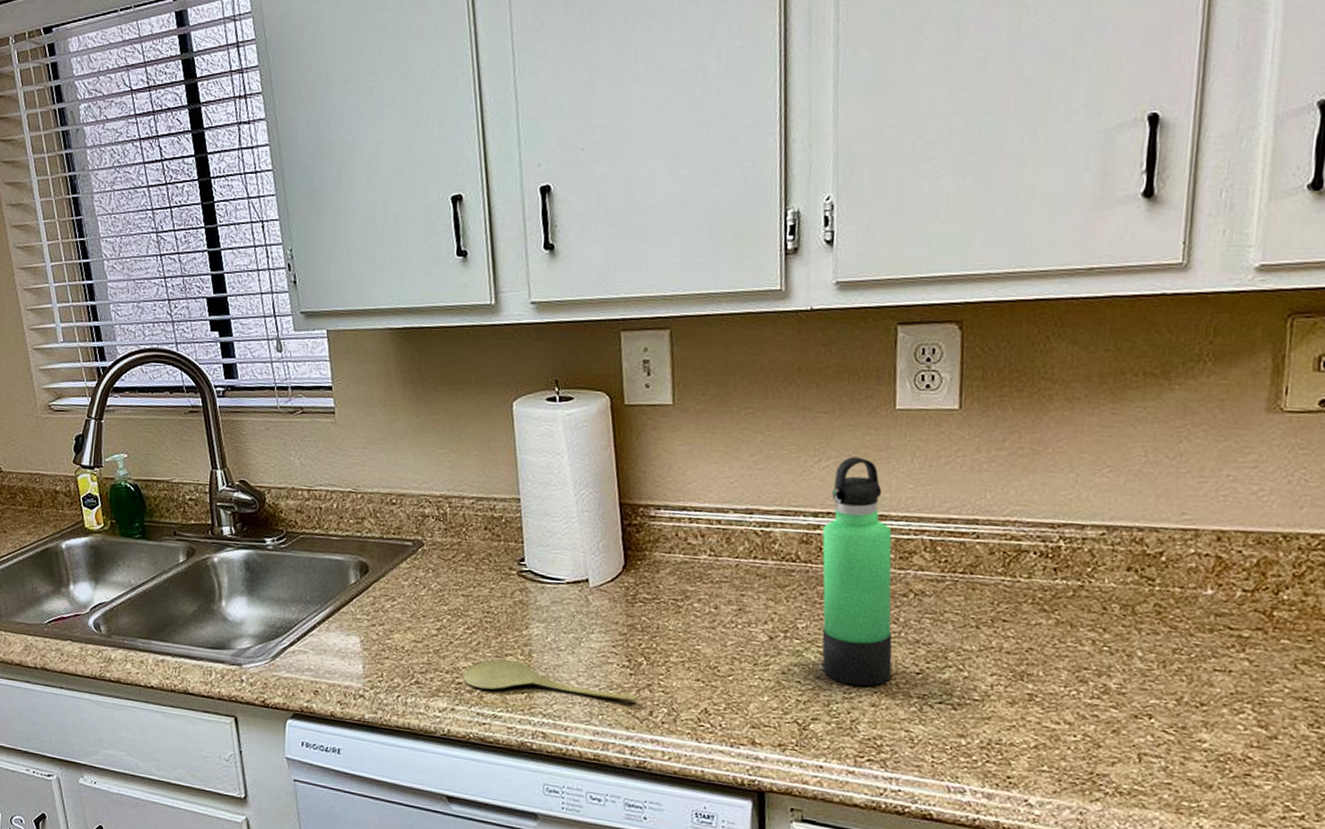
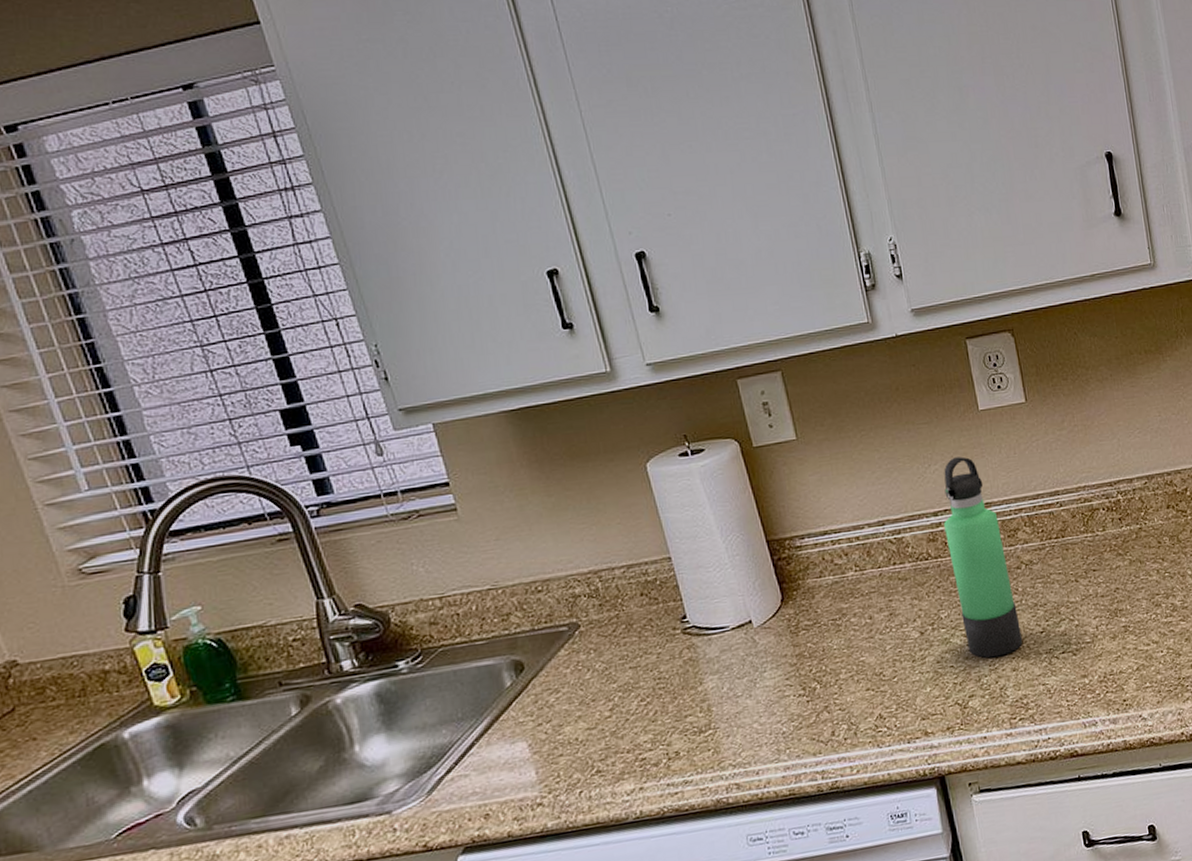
spoon: present [463,659,638,701] -> none [645,719,819,759]

